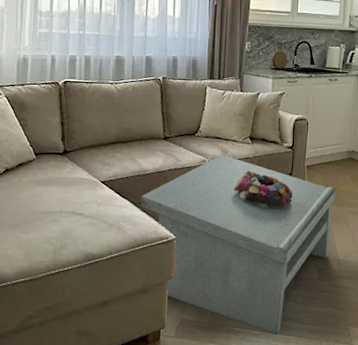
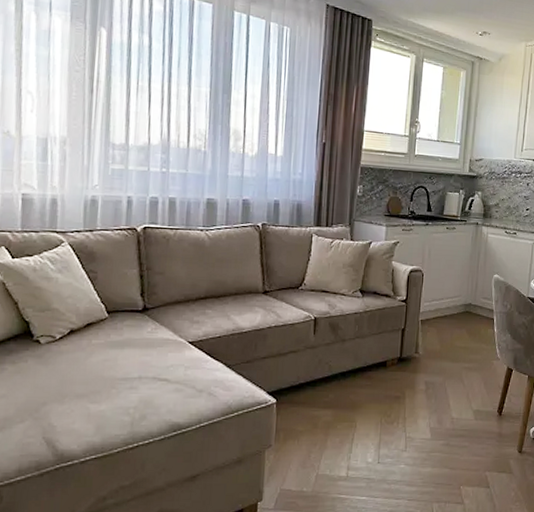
coffee table: present [140,154,336,334] -> none [235,309,451,499]
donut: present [233,171,293,207] -> none [341,327,406,364]

